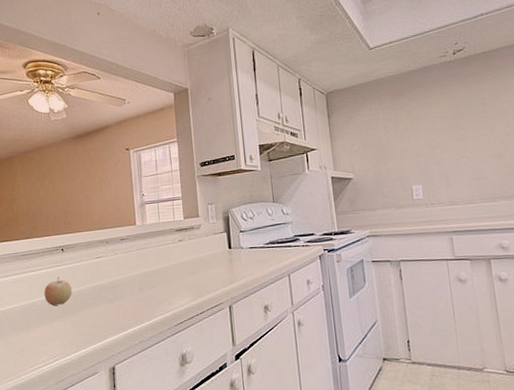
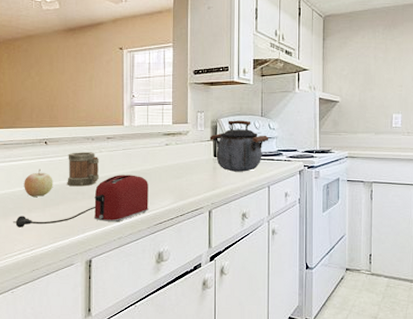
toaster: none [36,274,168,339] -> present [13,175,148,228]
mug: none [84,255,117,292] -> present [67,152,100,187]
kettle: none [222,208,284,263] -> present [209,120,269,172]

